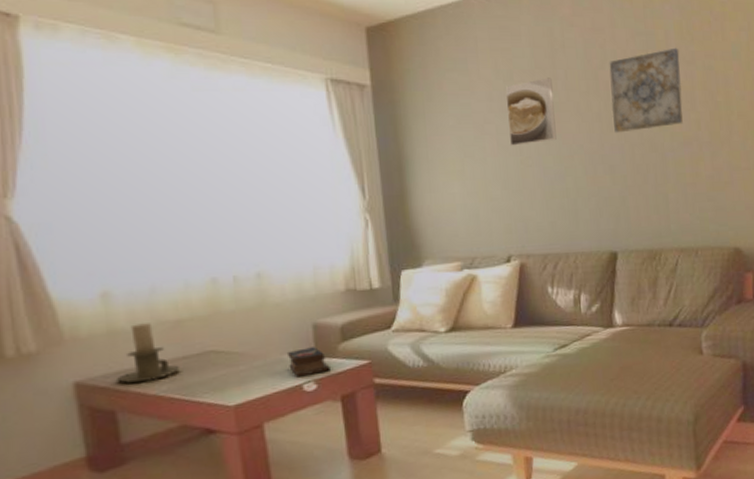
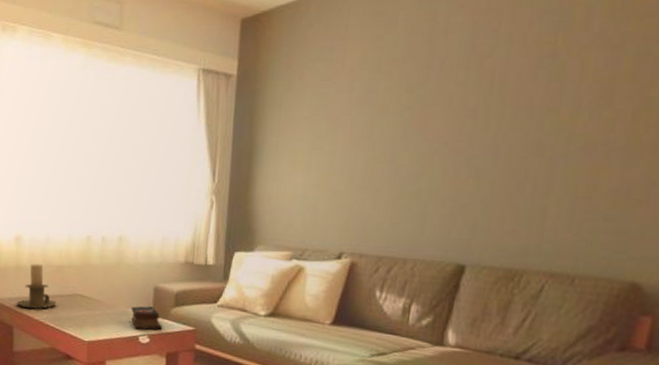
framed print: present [505,78,557,146] -> none [364,67,425,140]
wall art: present [609,48,683,133] -> none [491,28,604,131]

